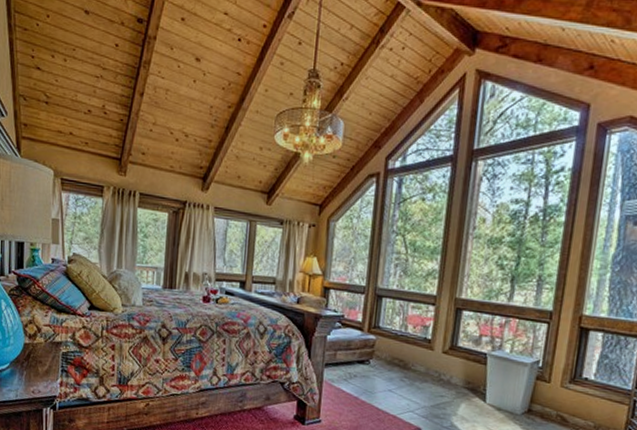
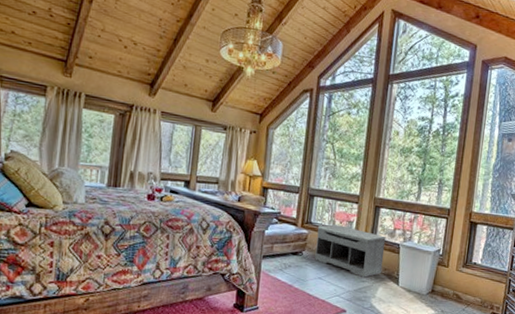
bench: none [384,329,470,392] -> present [315,224,386,278]

